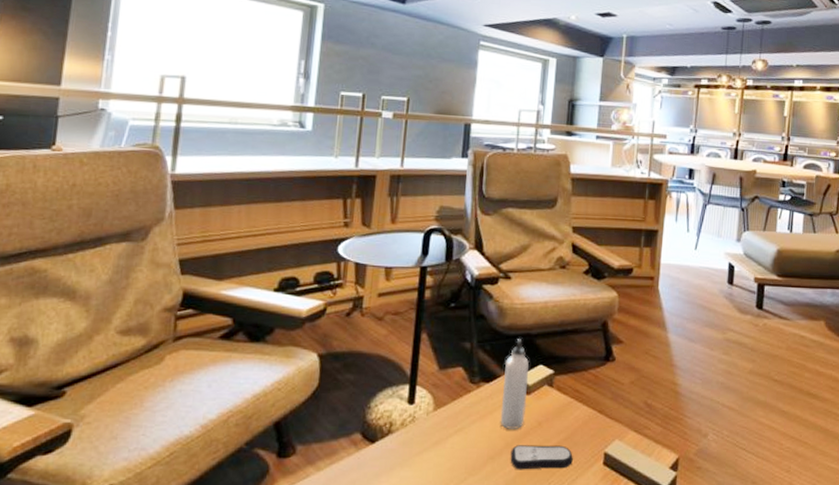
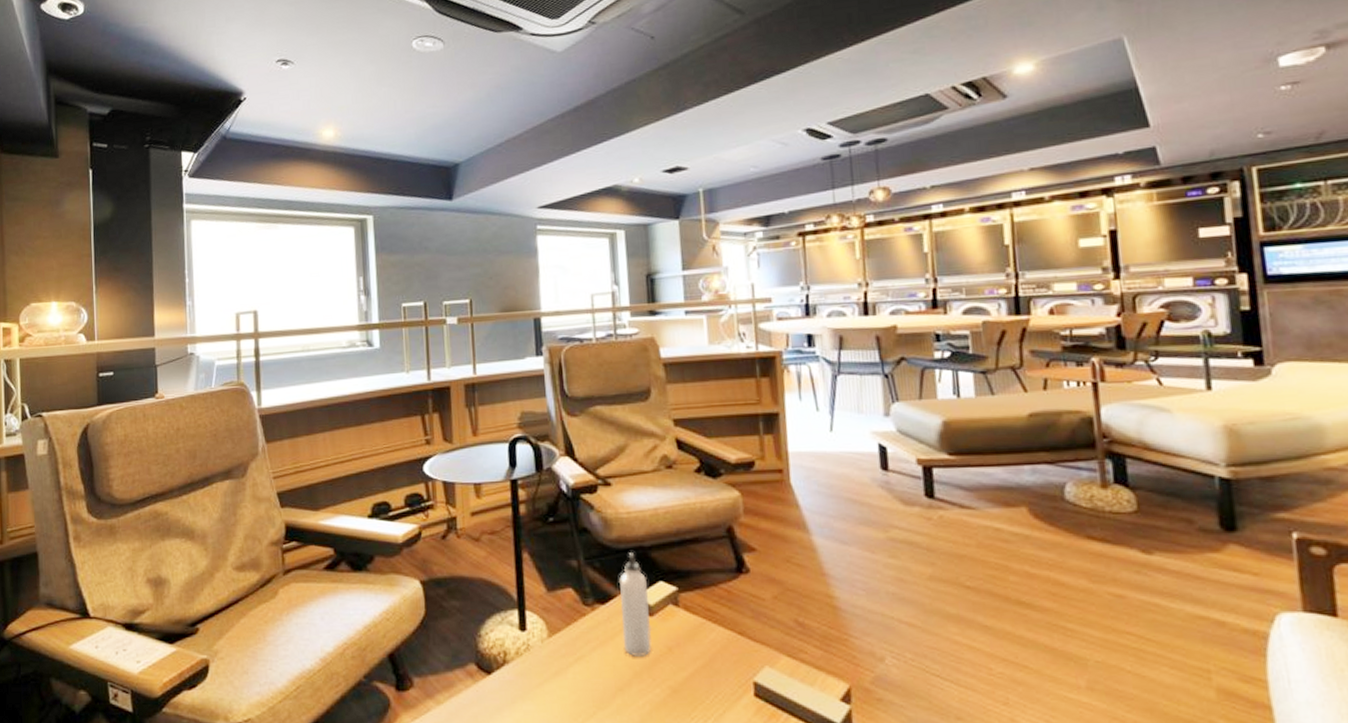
remote control: present [510,445,573,470] -> none [641,674,716,703]

